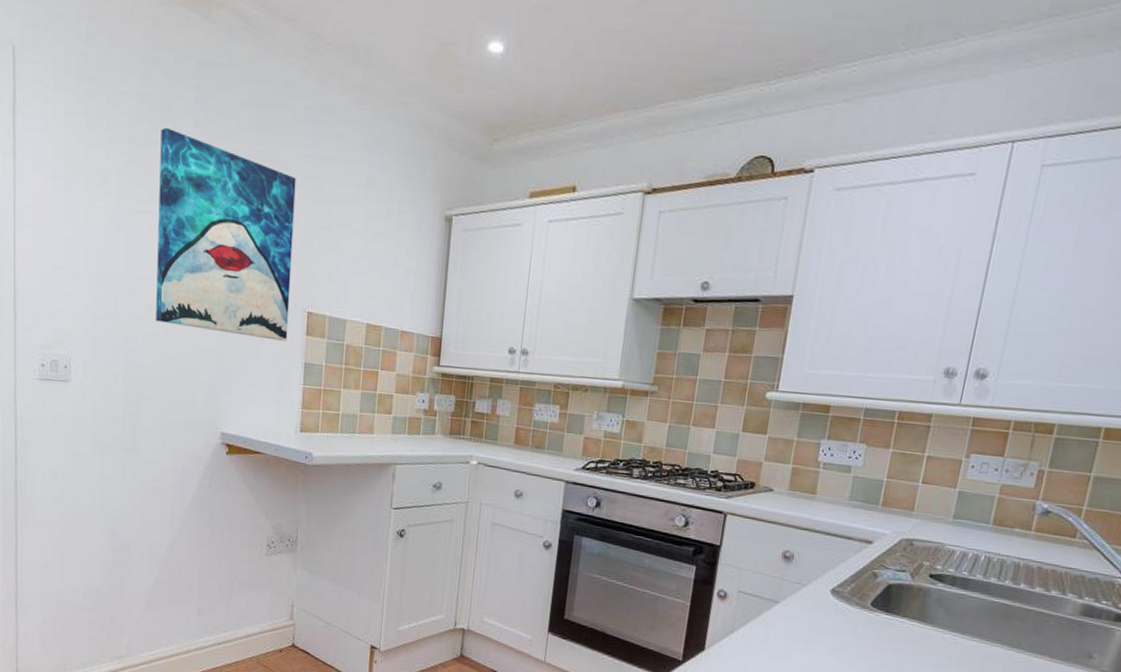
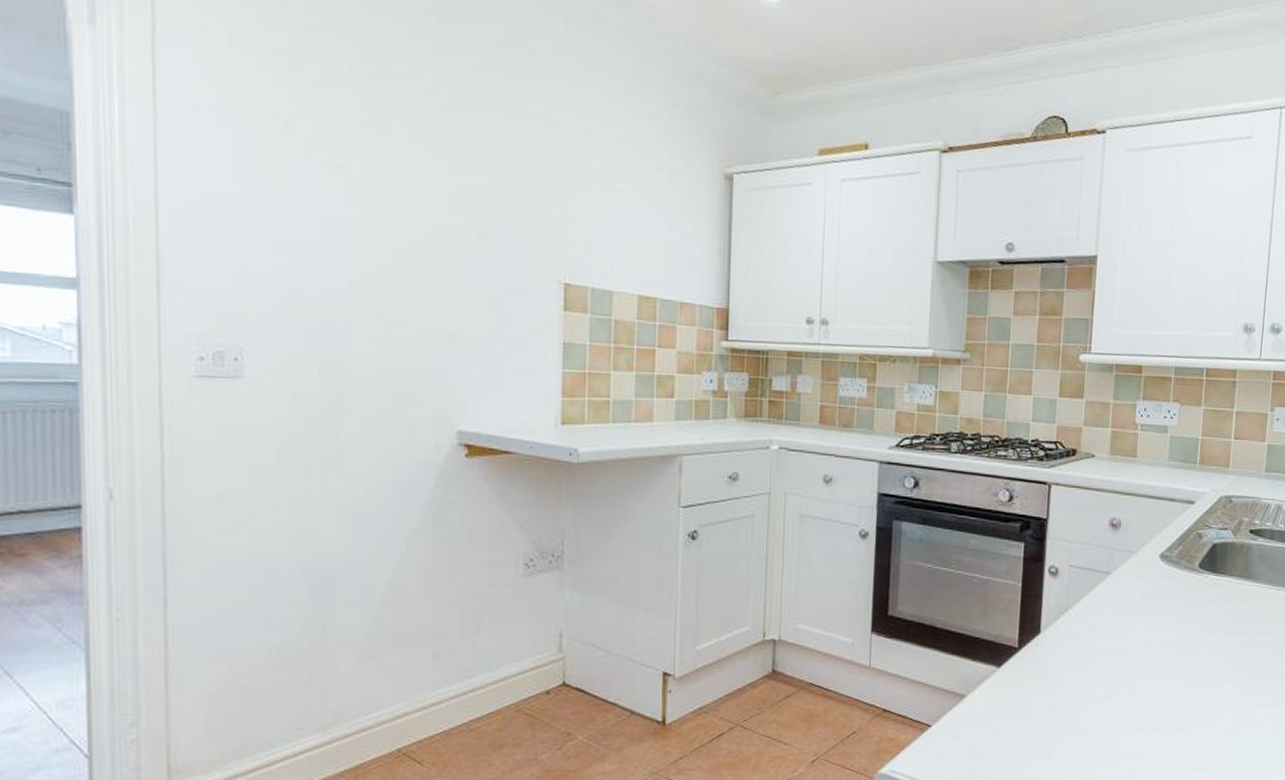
wall art: present [156,127,296,341] -> none [363,67,543,318]

